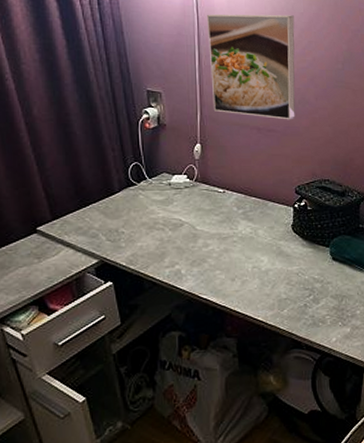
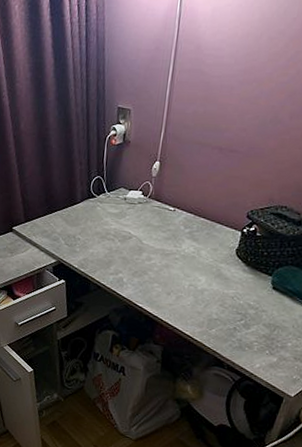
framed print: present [206,14,295,120] -> none [178,21,285,141]

